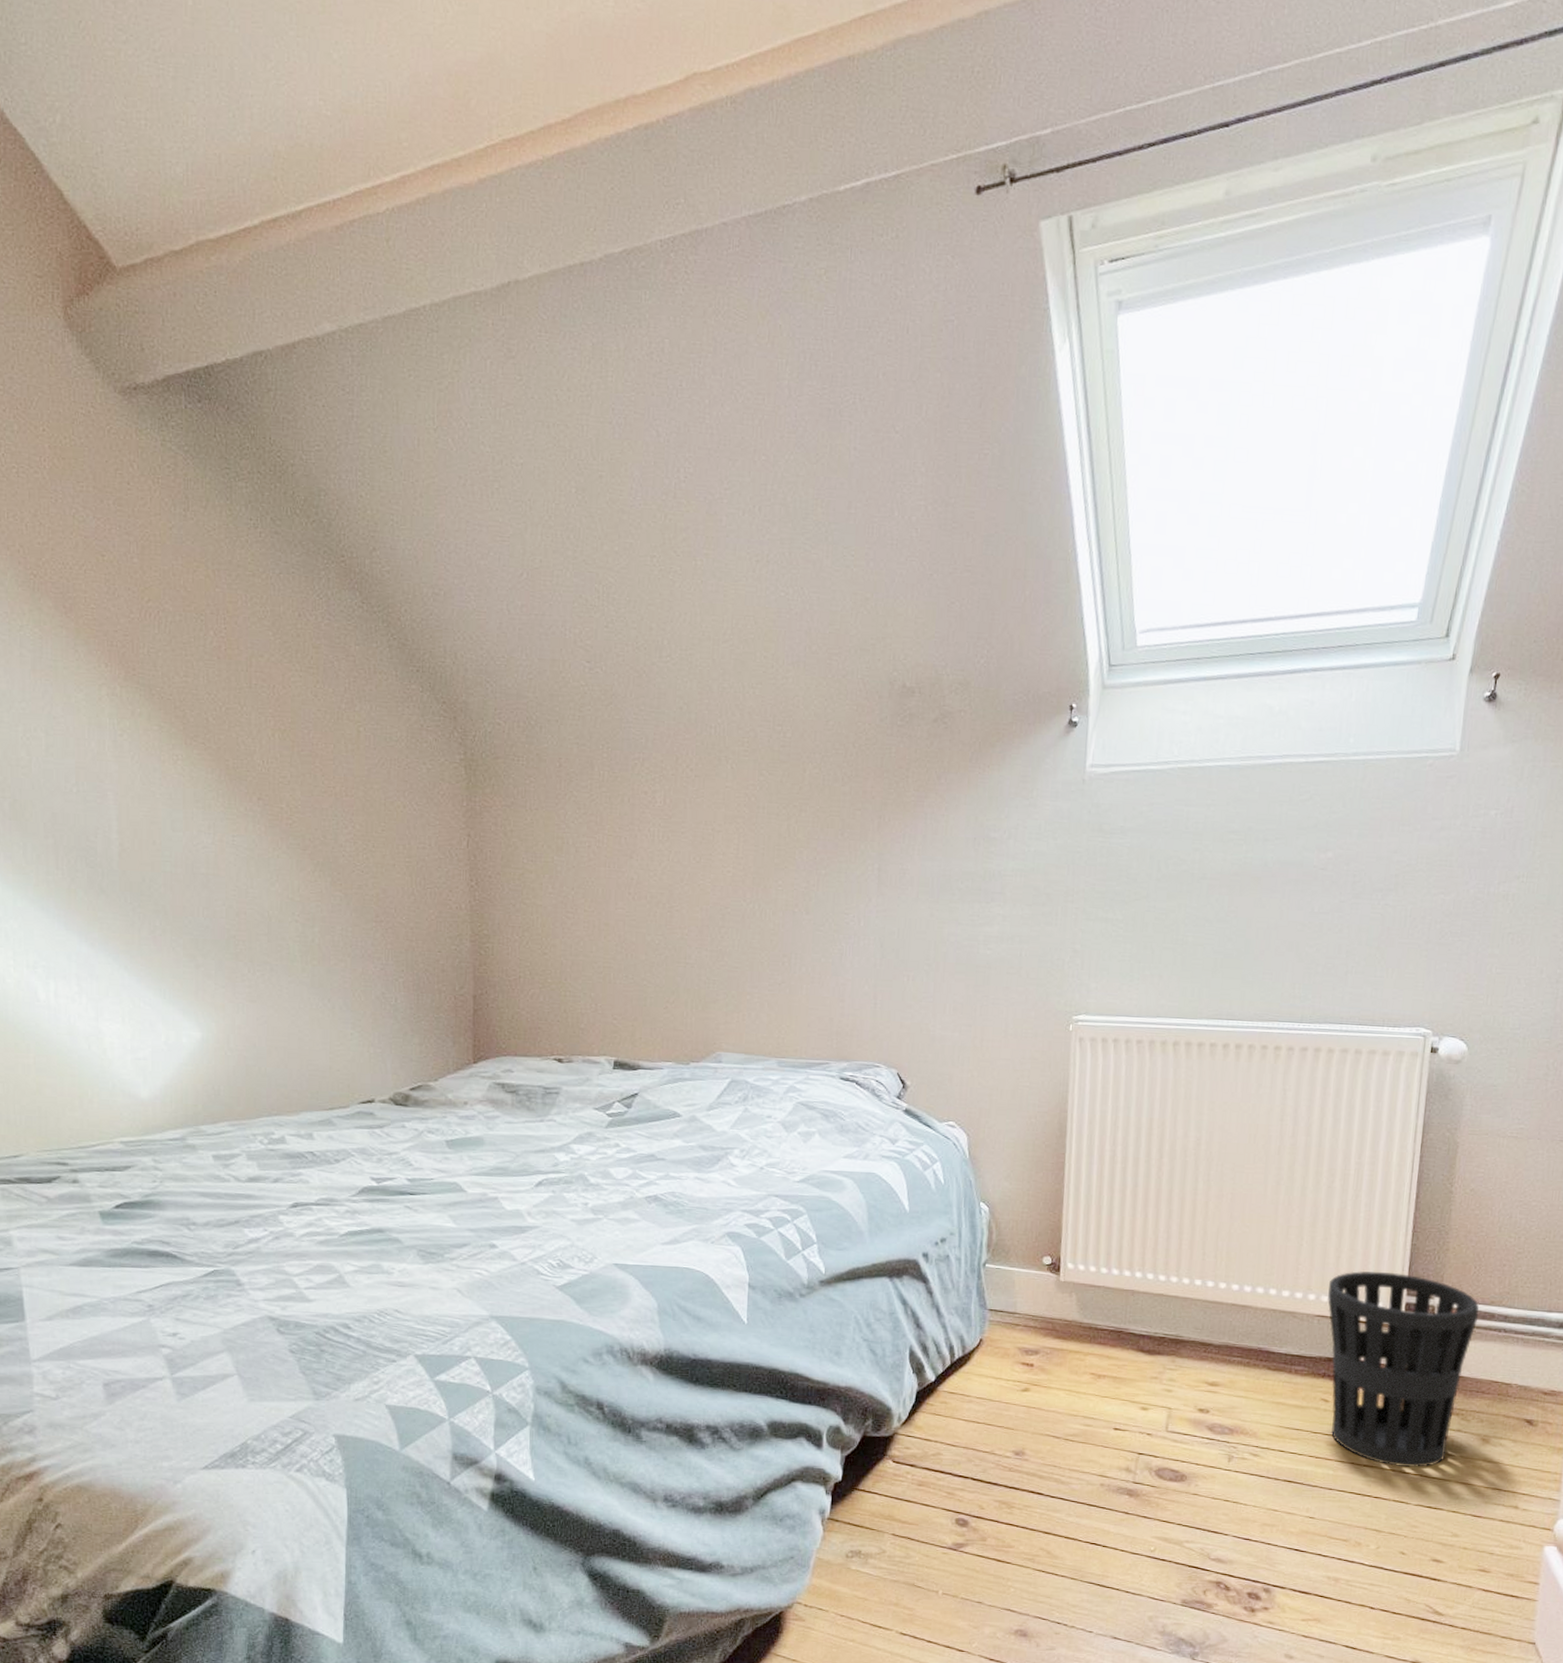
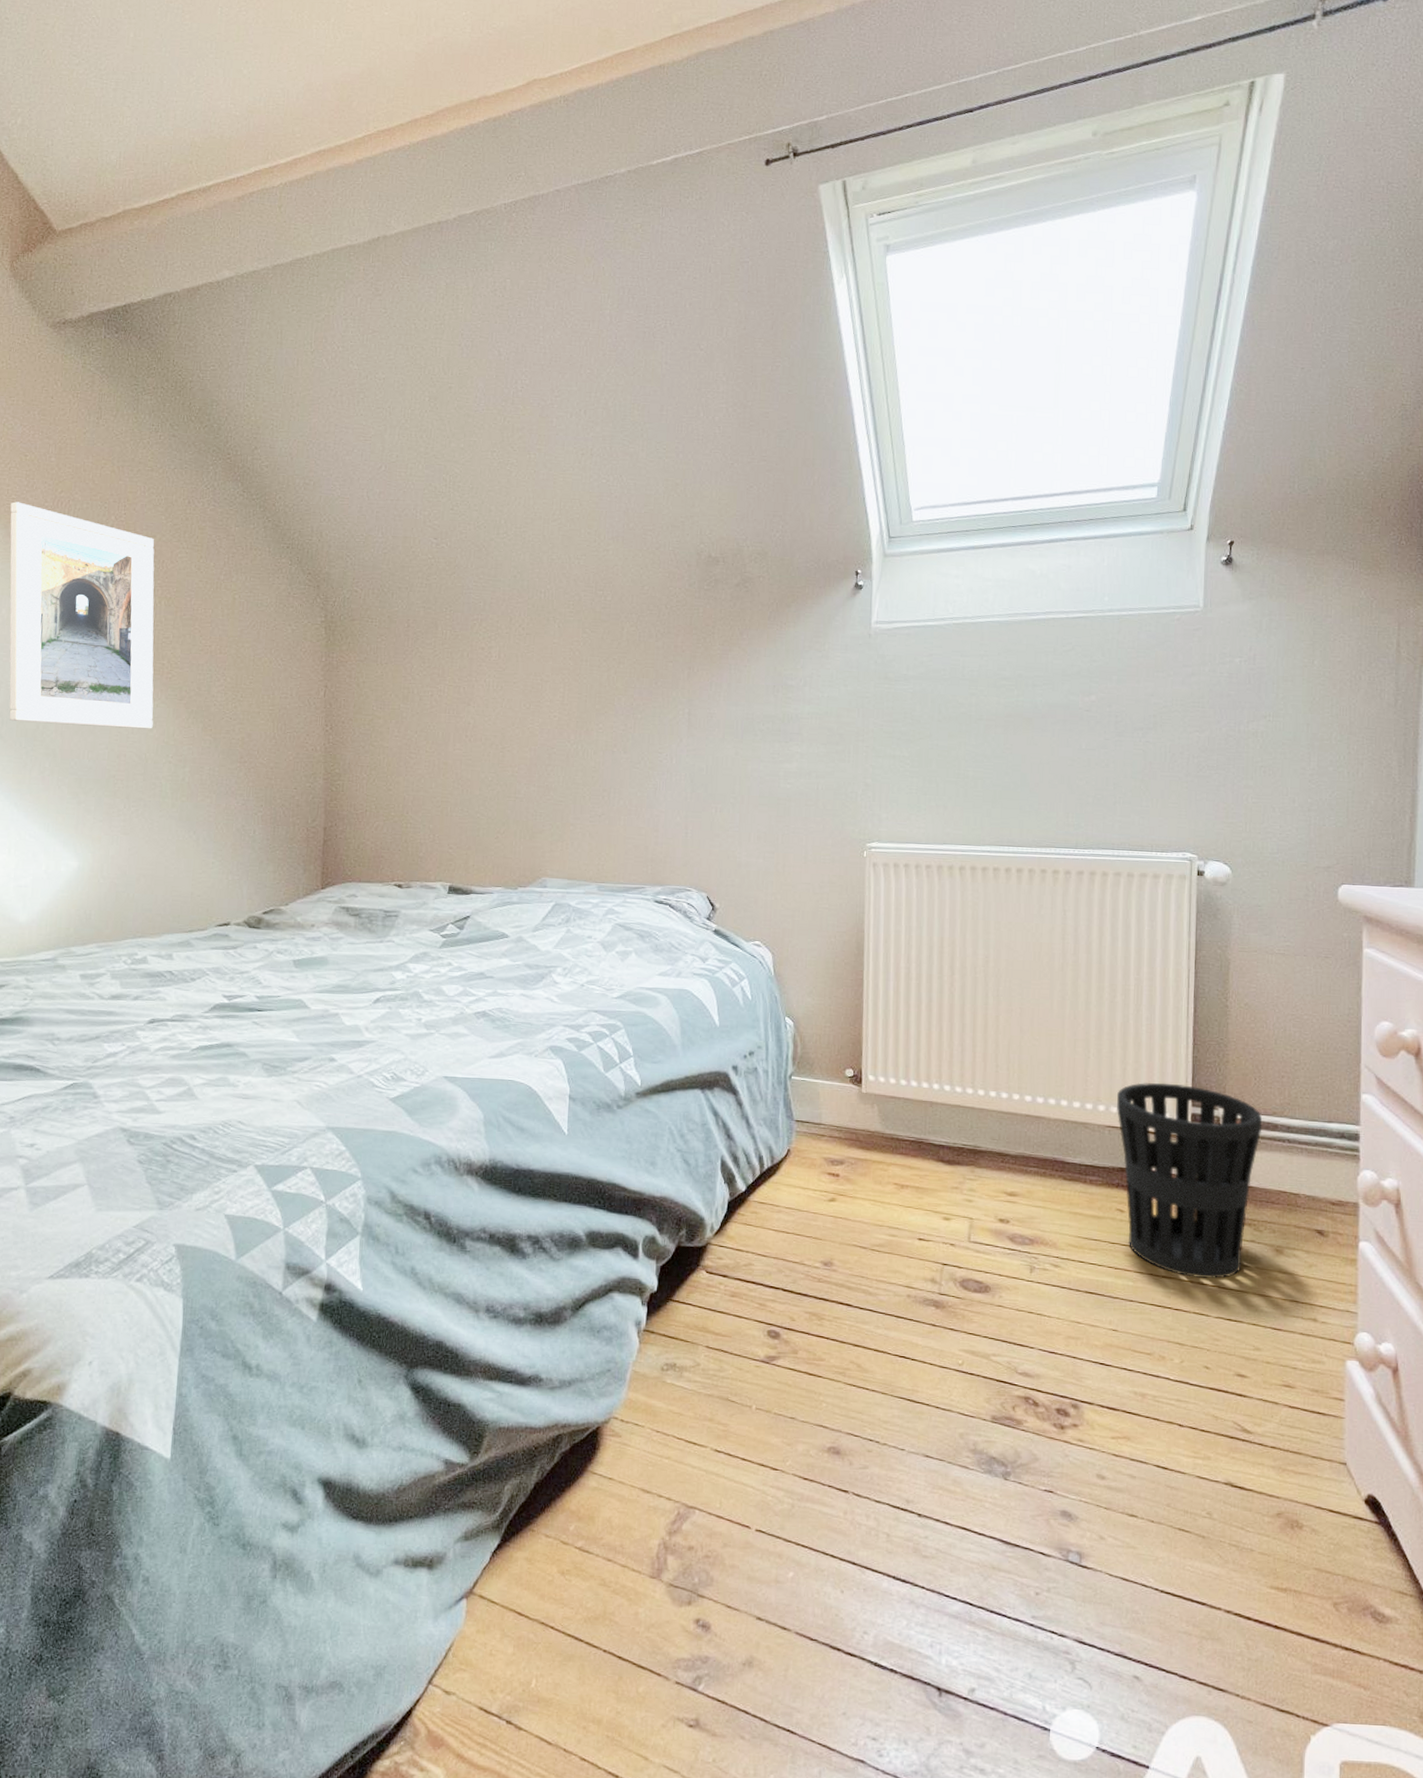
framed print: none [90,612,275,883] -> present [9,502,155,729]

